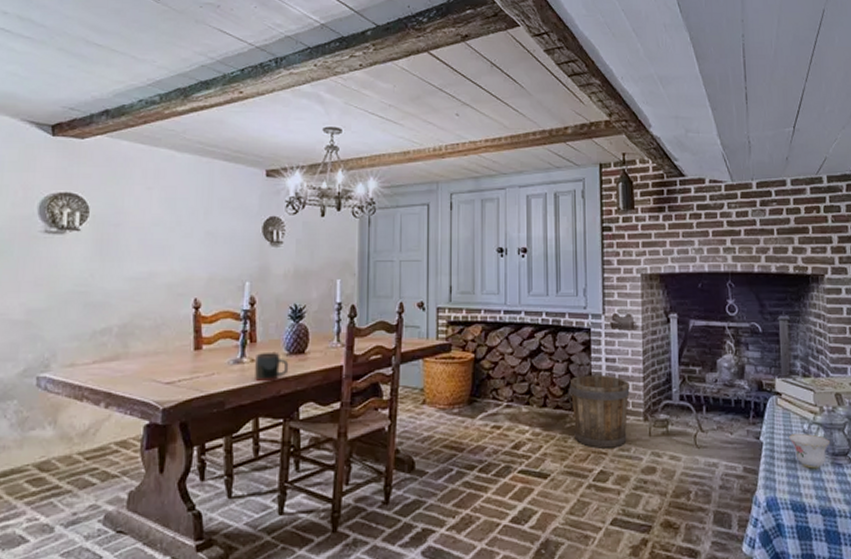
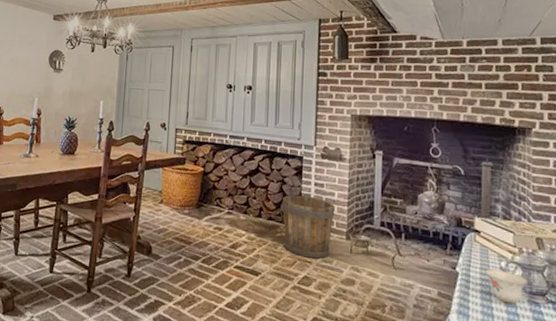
mug: present [254,353,289,381] -> none [37,151,63,172]

